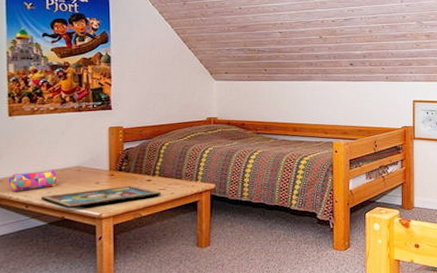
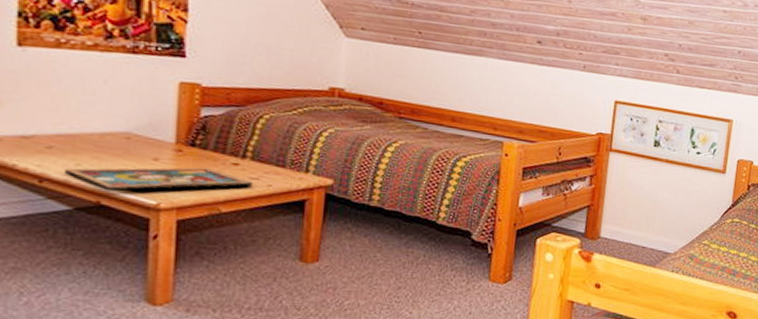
pencil case: present [8,170,57,191] -> none [11,131,92,158]

